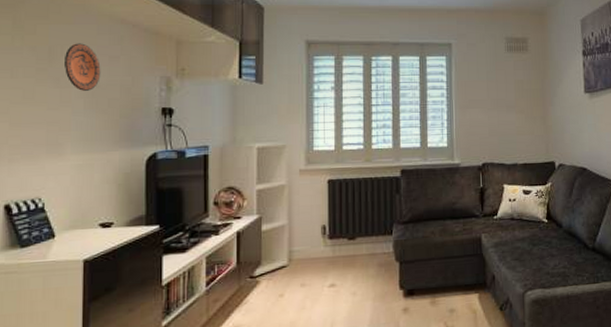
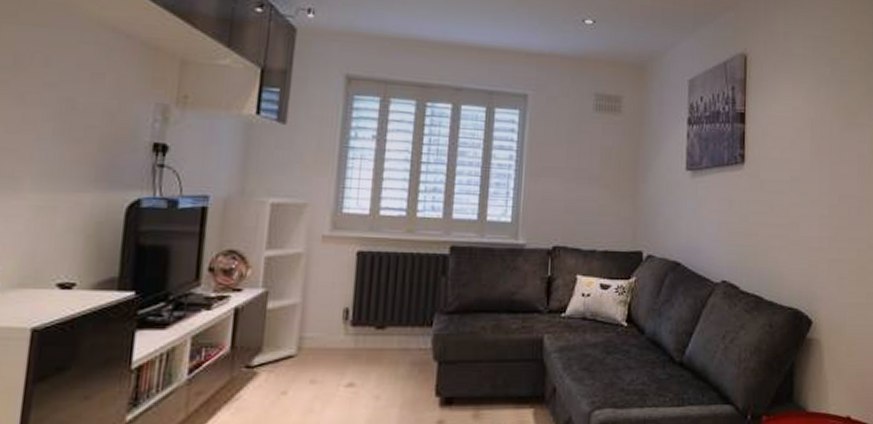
decorative plate: present [65,43,101,91] -> none [32,51,80,113]

